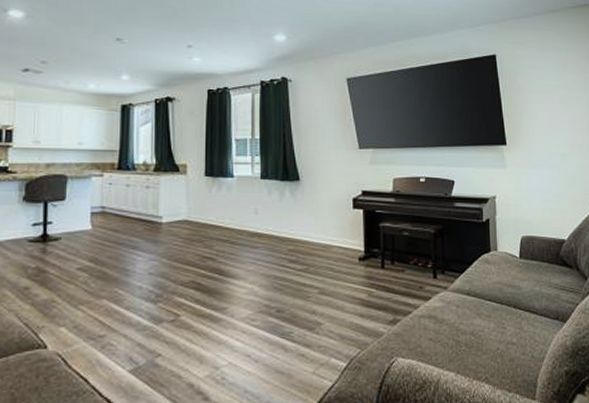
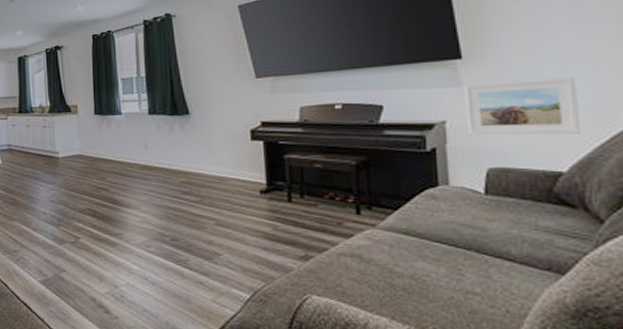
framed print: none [507,165,574,210] -> present [464,76,580,135]

